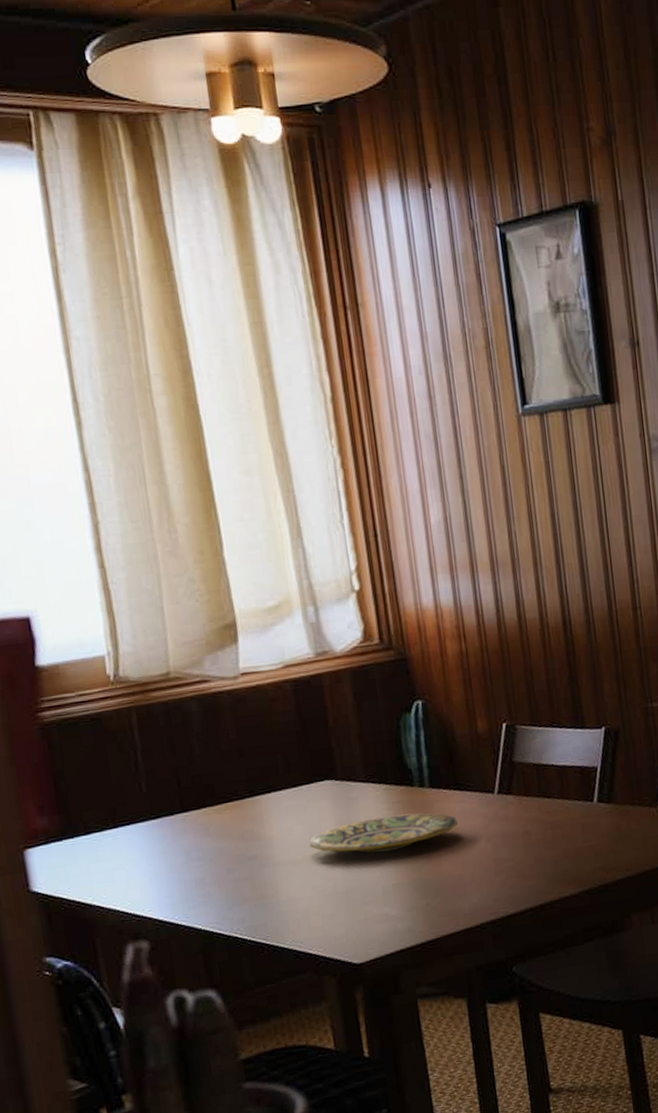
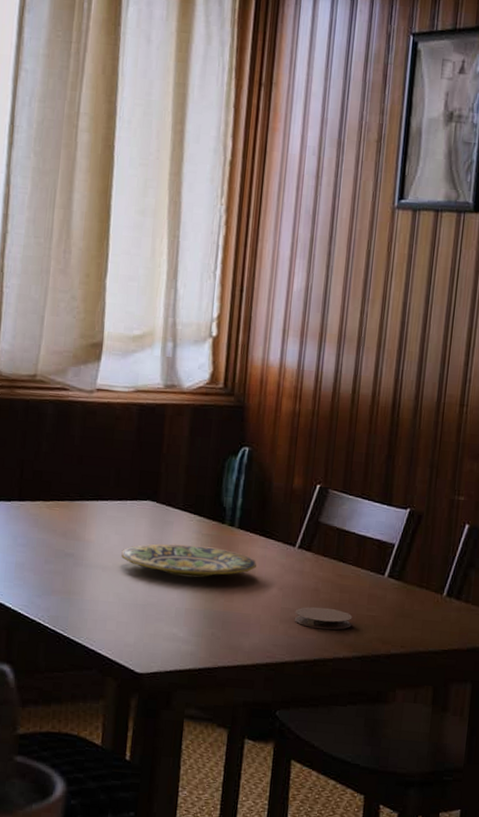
coaster: none [509,847,571,873] -> present [294,606,353,630]

